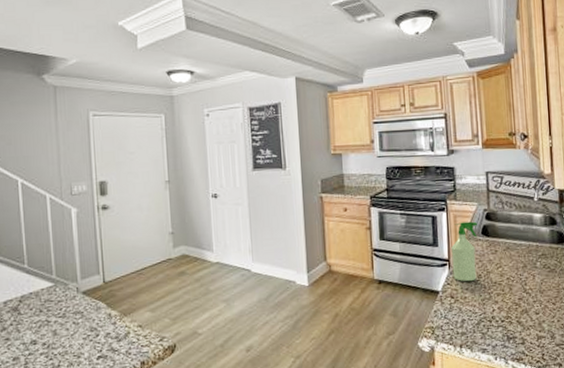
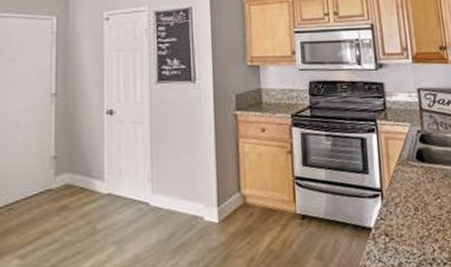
spray bottle: present [451,221,478,282] -> none [383,144,413,216]

